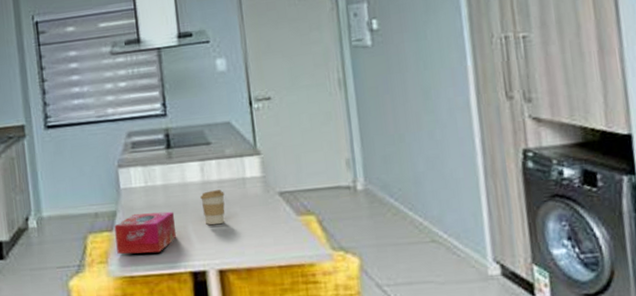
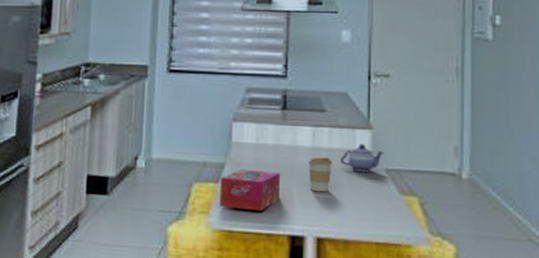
teapot: none [231,170,276,200] -> present [340,144,385,173]

